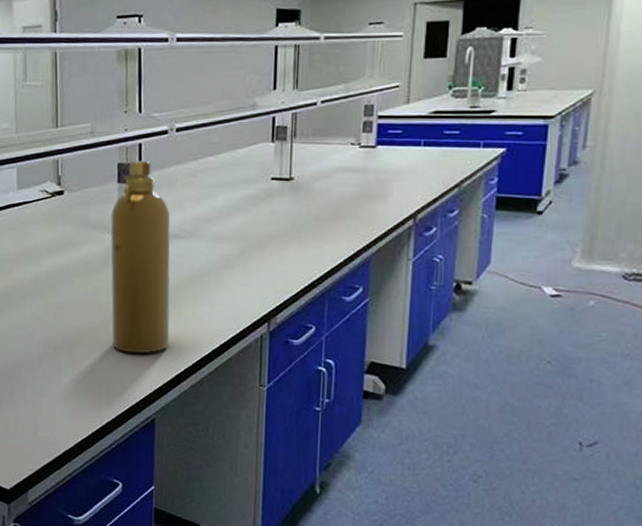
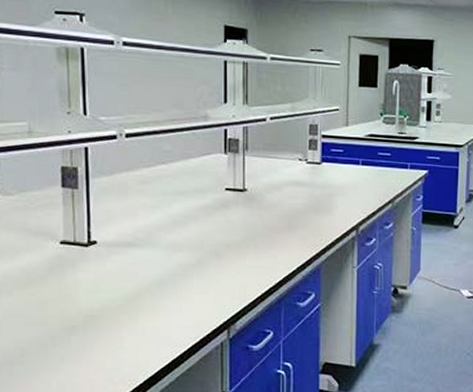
spray bottle: present [110,160,171,354] -> none [55,164,126,368]

